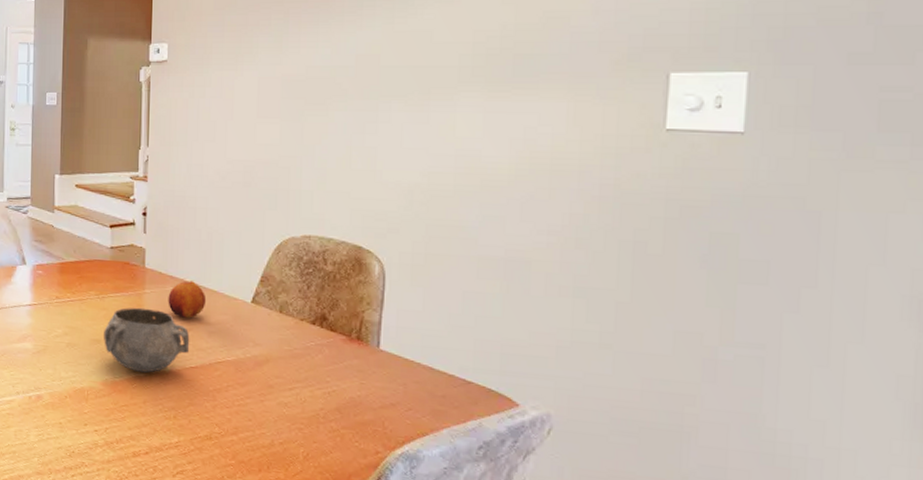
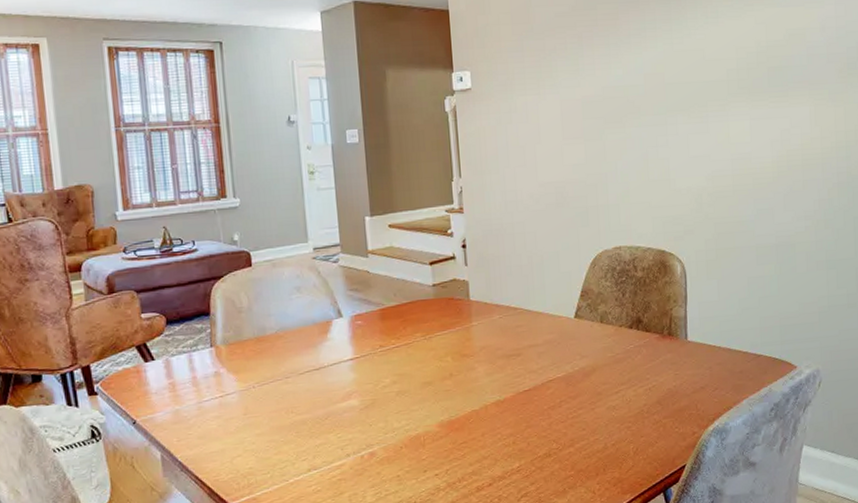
decorative bowl: present [104,307,190,373] -> none [434,340,522,406]
fruit: present [168,281,207,318] -> none [495,306,533,344]

